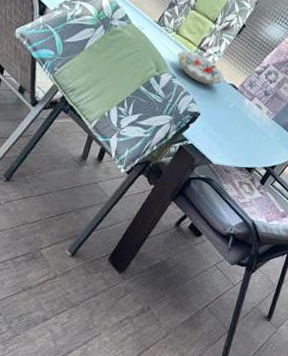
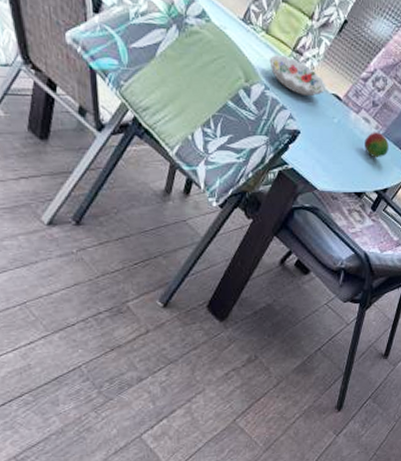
fruit: none [256,116,278,139] -> present [365,132,389,158]

